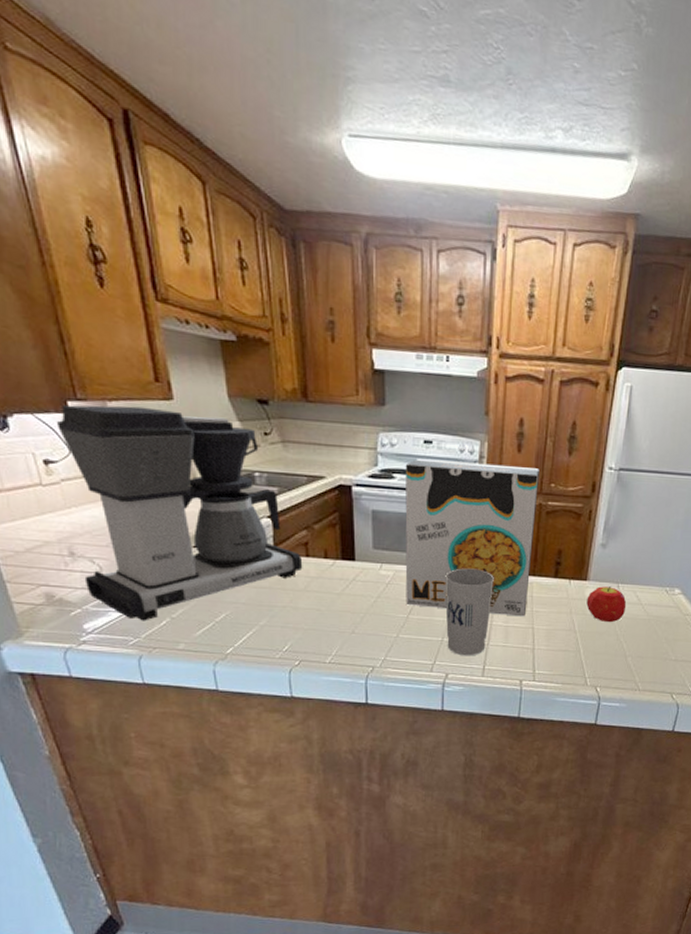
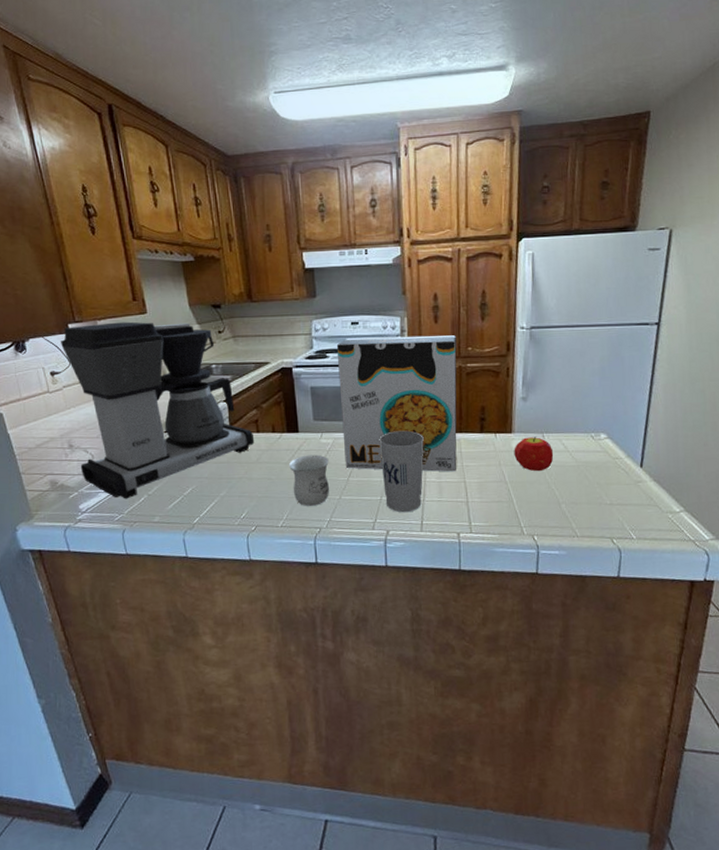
mug: none [342,586,388,643] -> present [289,454,330,506]

